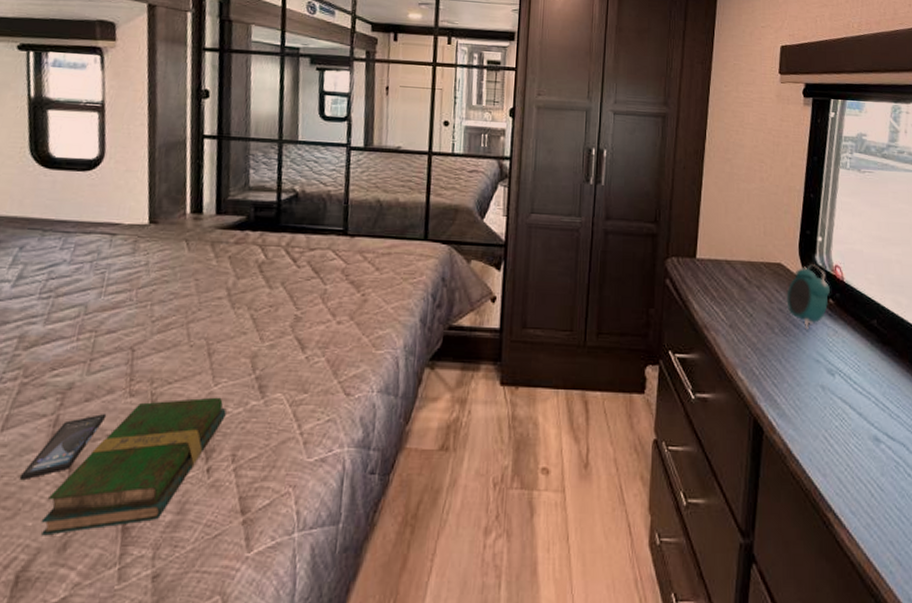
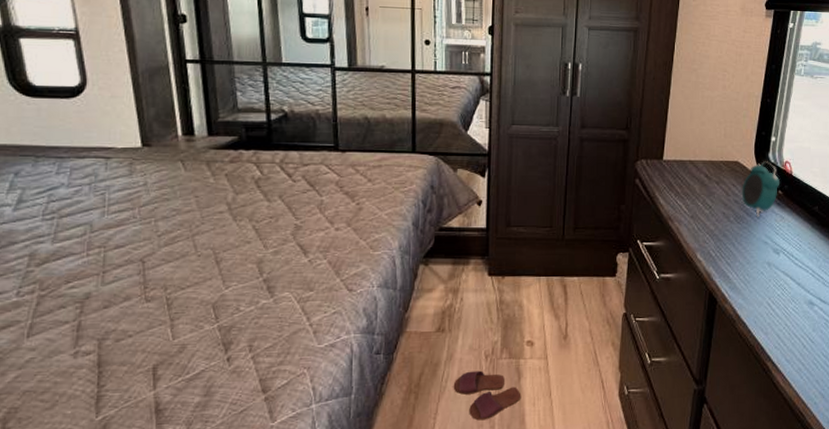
smartphone: present [19,414,107,479] -> none [52,318,127,377]
book: present [40,397,226,536] -> none [79,298,239,421]
slippers: none [455,502,534,567] -> present [453,370,522,421]

